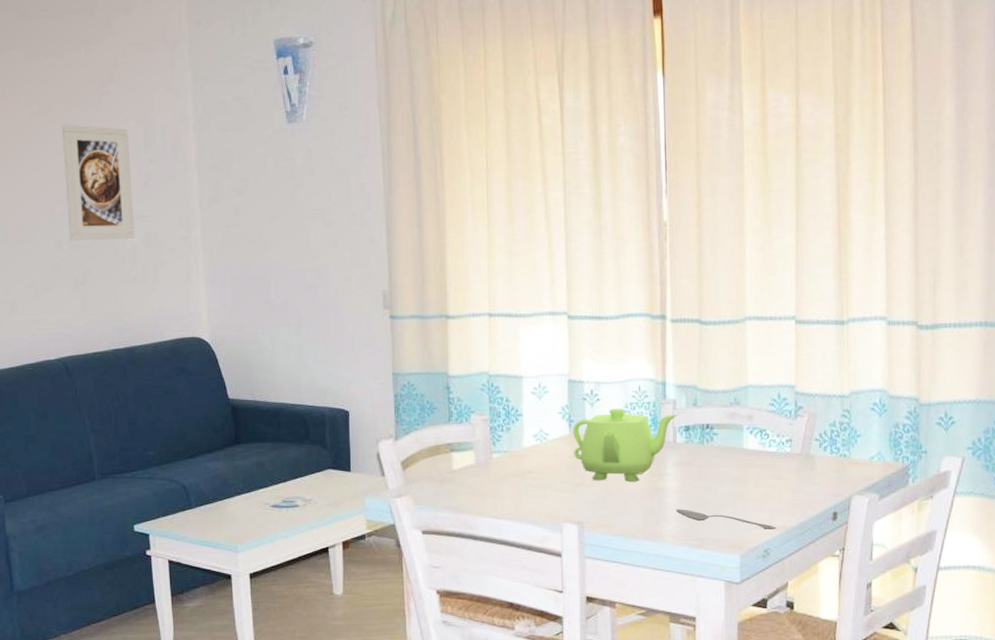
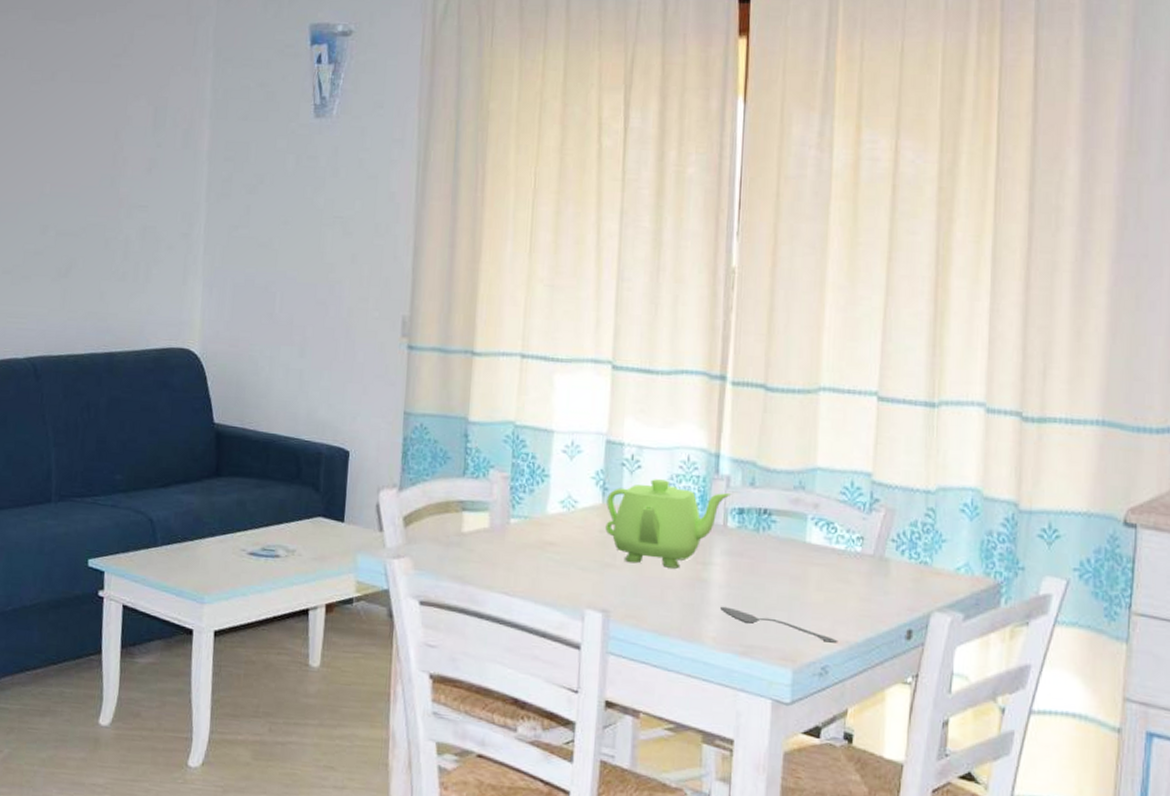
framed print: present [61,125,135,241] -> none [56,97,137,231]

